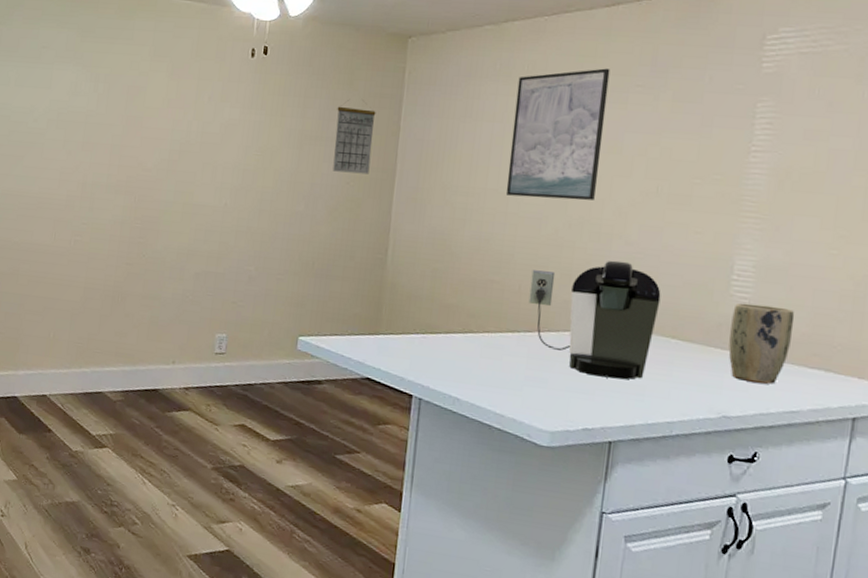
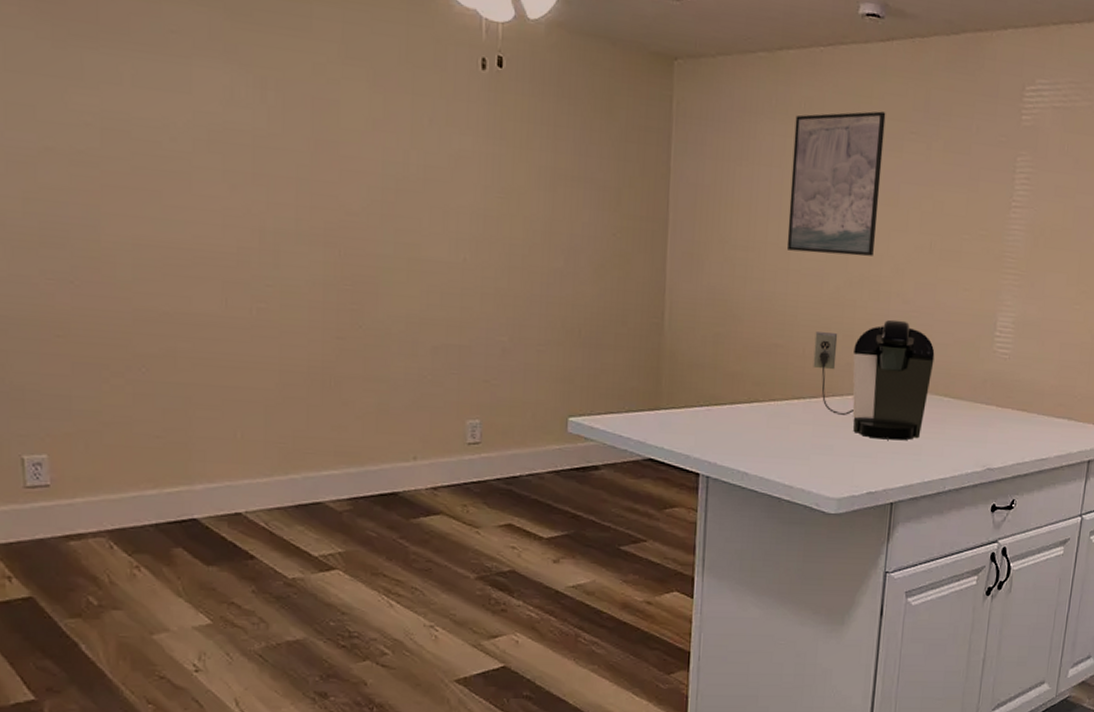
calendar: present [332,100,376,175] -> none [595,132,642,225]
plant pot: present [728,303,795,384] -> none [992,358,1046,435]

